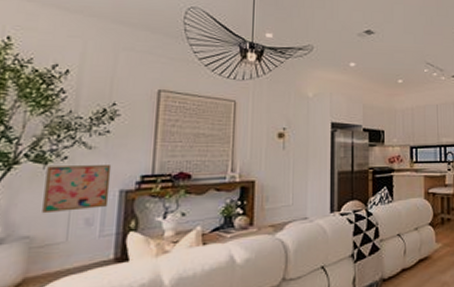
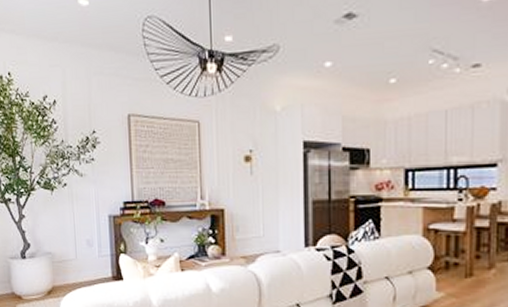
wall art: present [42,165,112,214] -> none [54,191,102,234]

